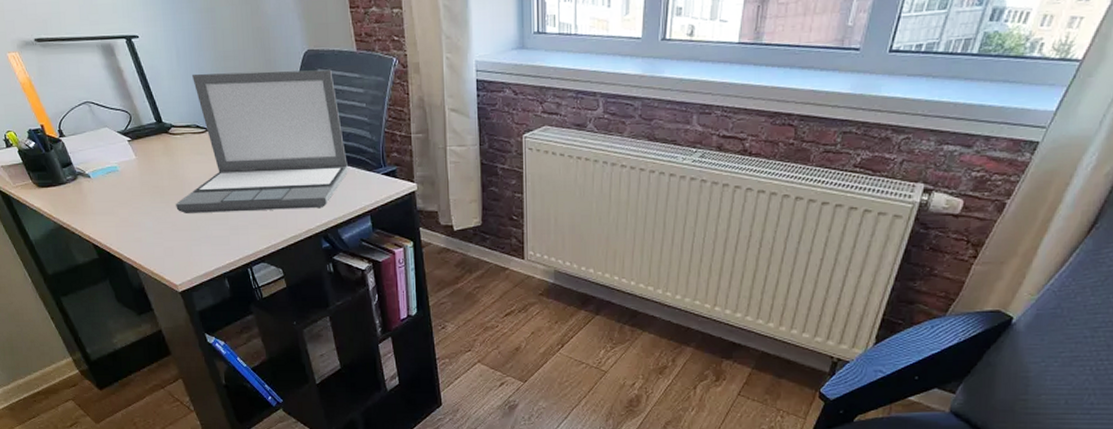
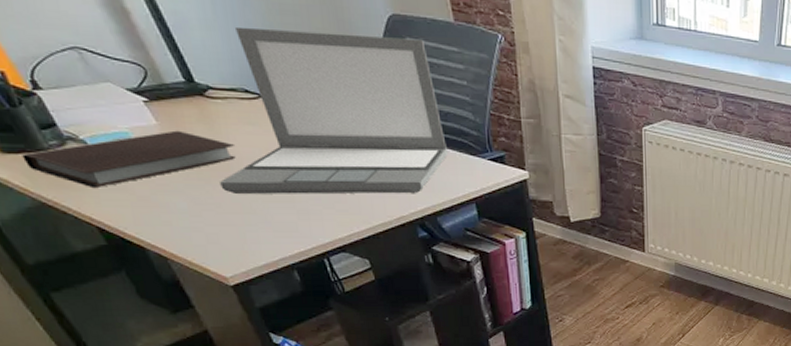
notebook: none [50,163,188,213] -> present [22,130,236,189]

